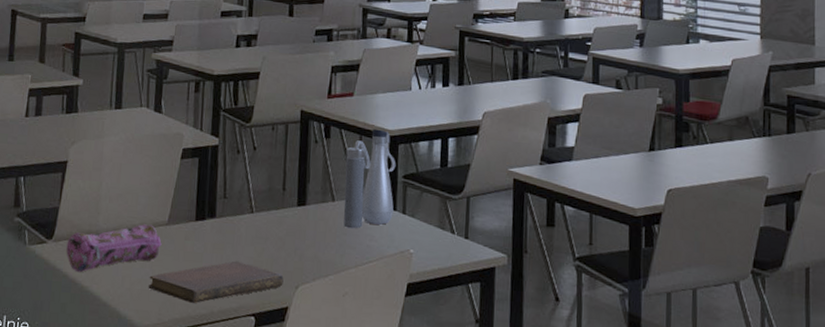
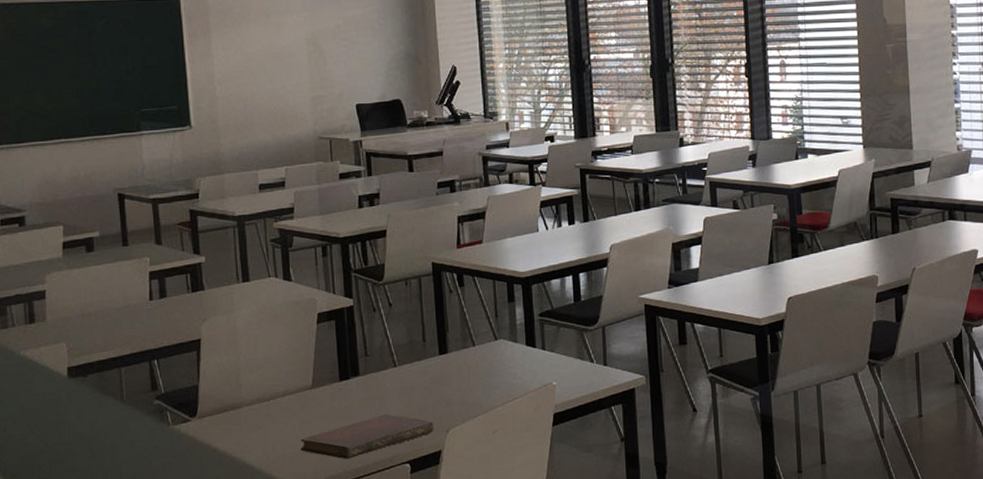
pencil case: present [66,224,162,273] -> none [212,390,309,445]
water bottle: present [343,129,396,229] -> none [481,272,533,370]

